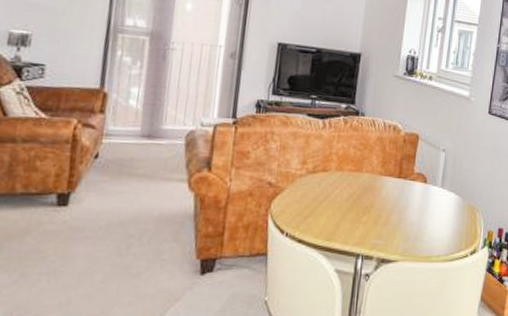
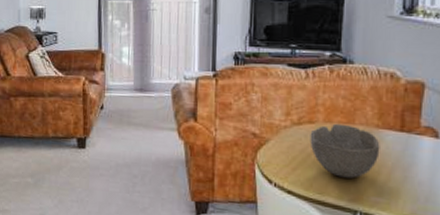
bowl: none [322,171,382,223] -> present [310,123,380,179]

